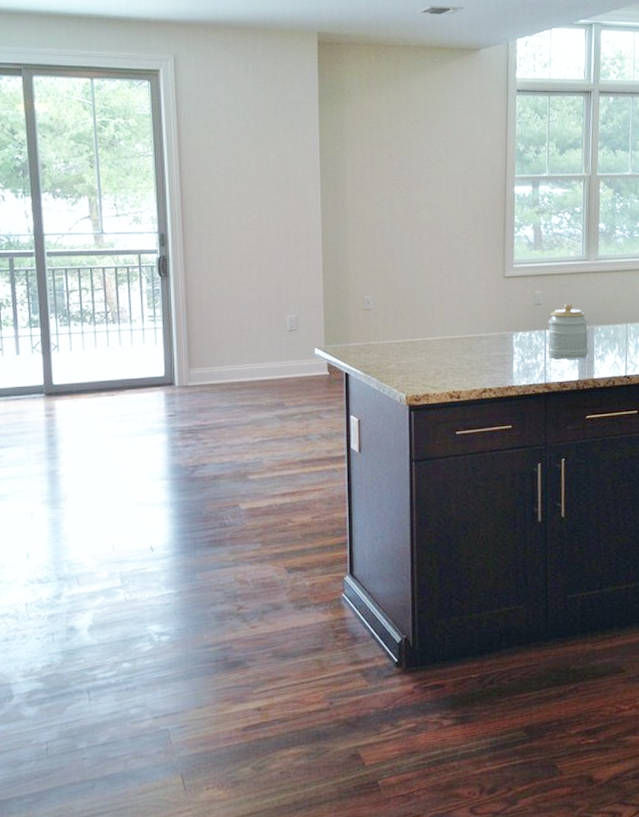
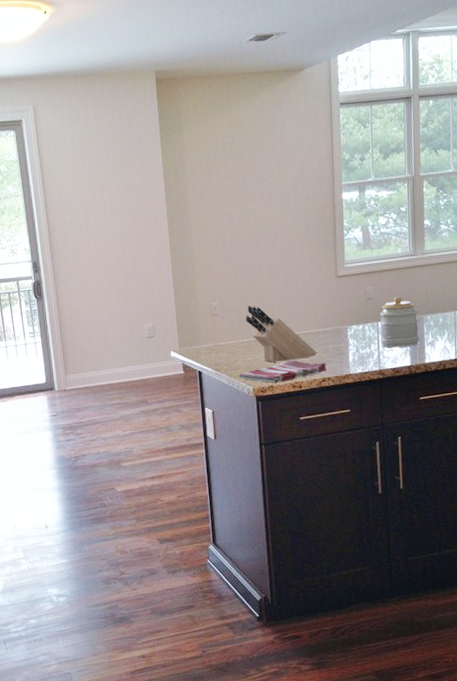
dish towel: none [391,367,489,392] -> present [239,360,327,384]
knife block: none [402,302,480,368] -> present [245,305,318,363]

